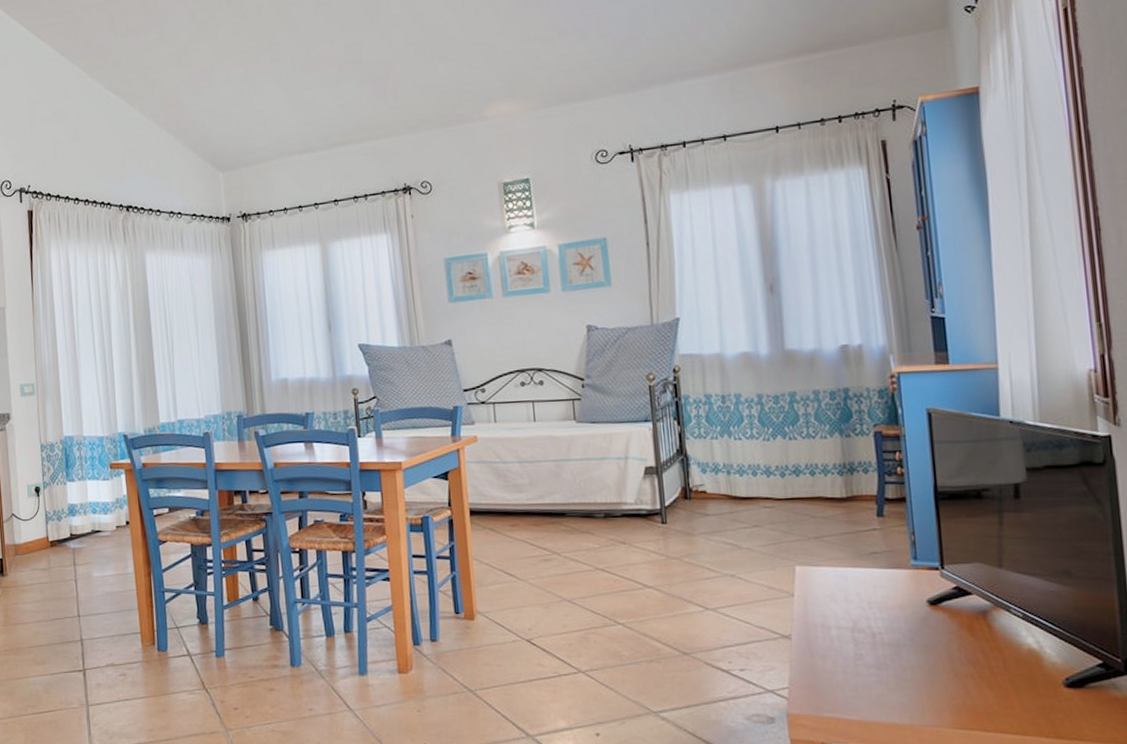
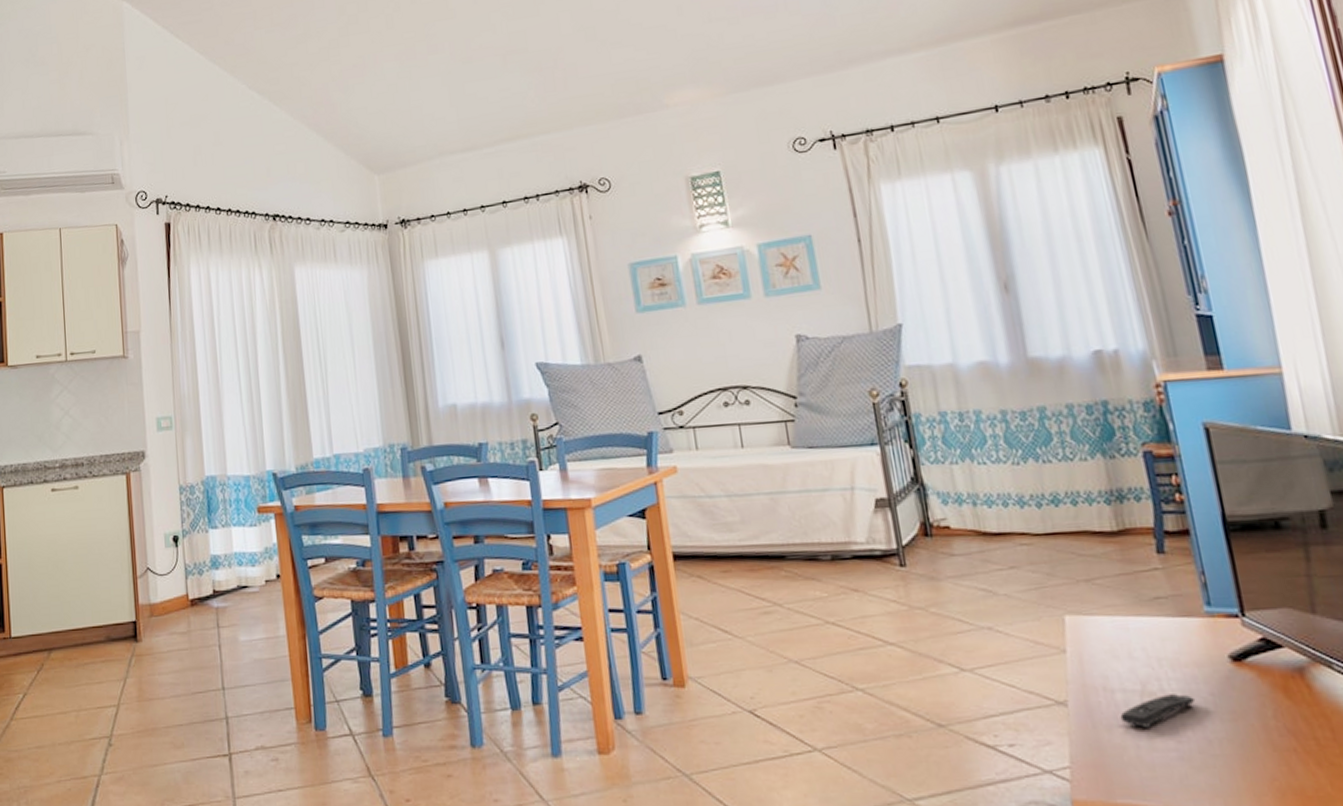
remote control: none [833,631,896,657] -> present [1120,694,1196,728]

